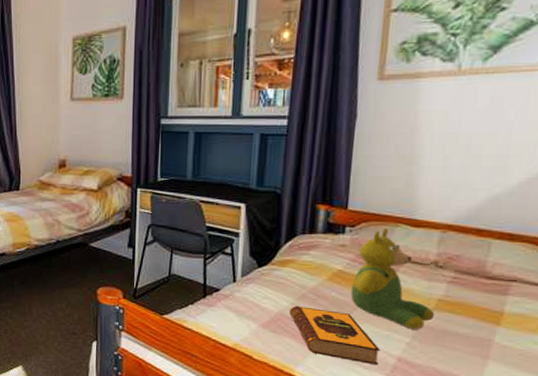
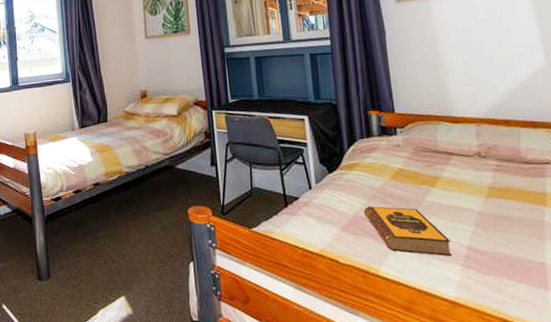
teddy bear: present [350,227,435,330] -> none [412,126,490,218]

